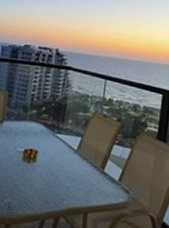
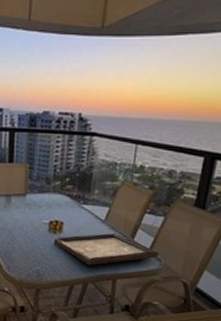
decorative tray: none [27,163,127,197] -> present [53,232,159,265]

